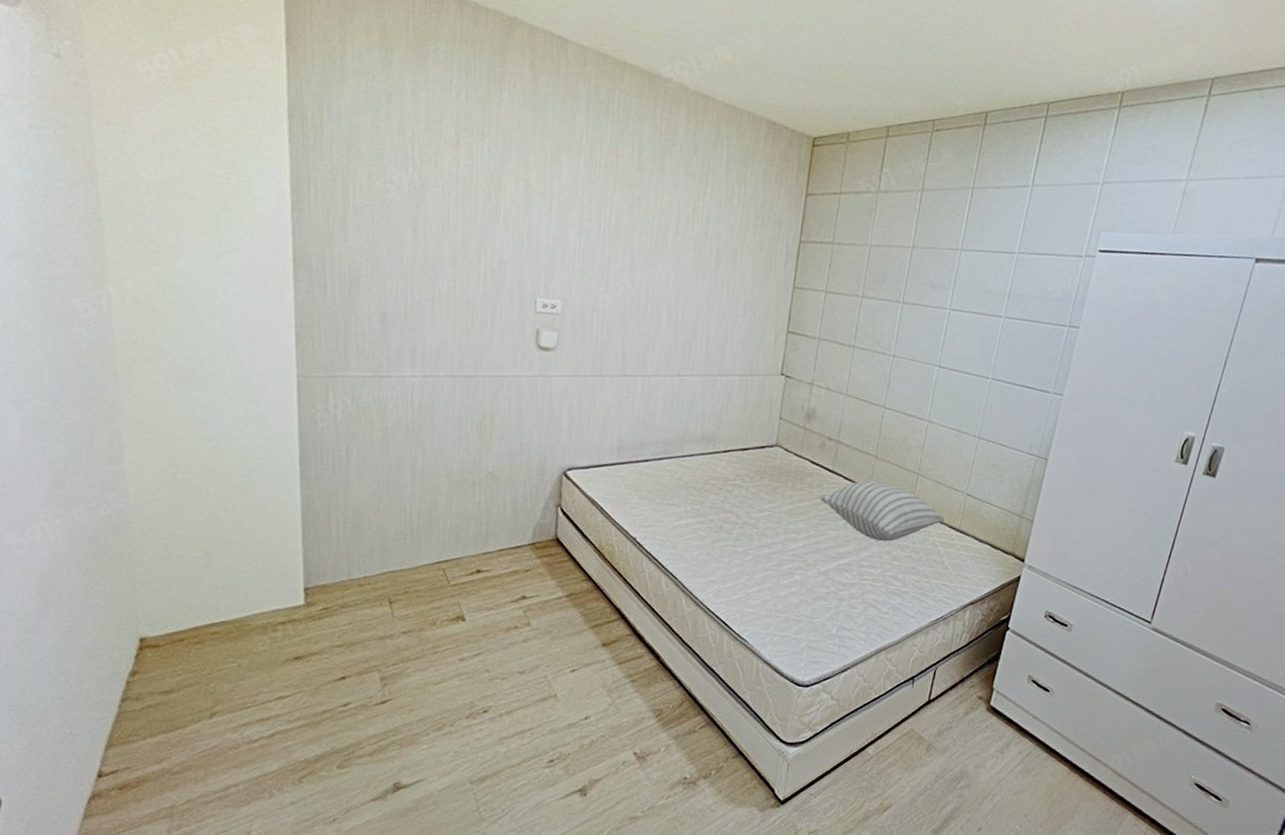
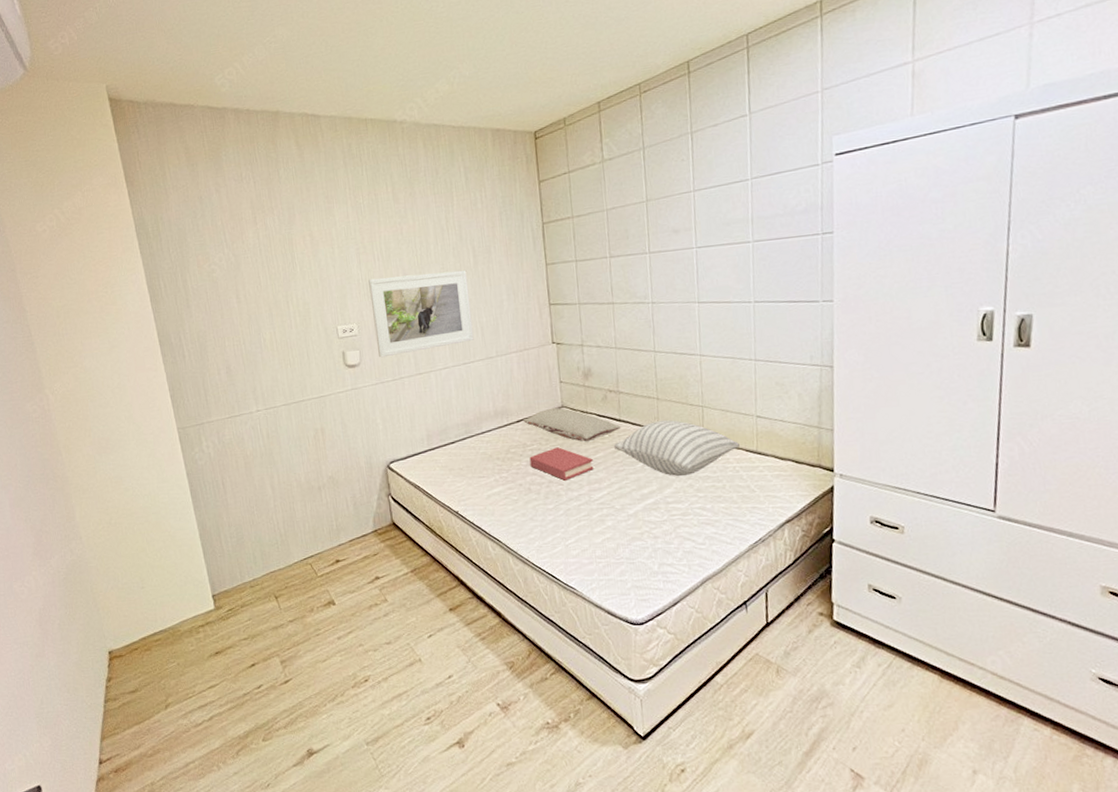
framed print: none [580,252,705,352] -> present [368,270,474,358]
hardback book: none [728,487,796,525] -> present [529,447,594,481]
pillow: none [730,444,833,489] -> present [523,407,621,442]

